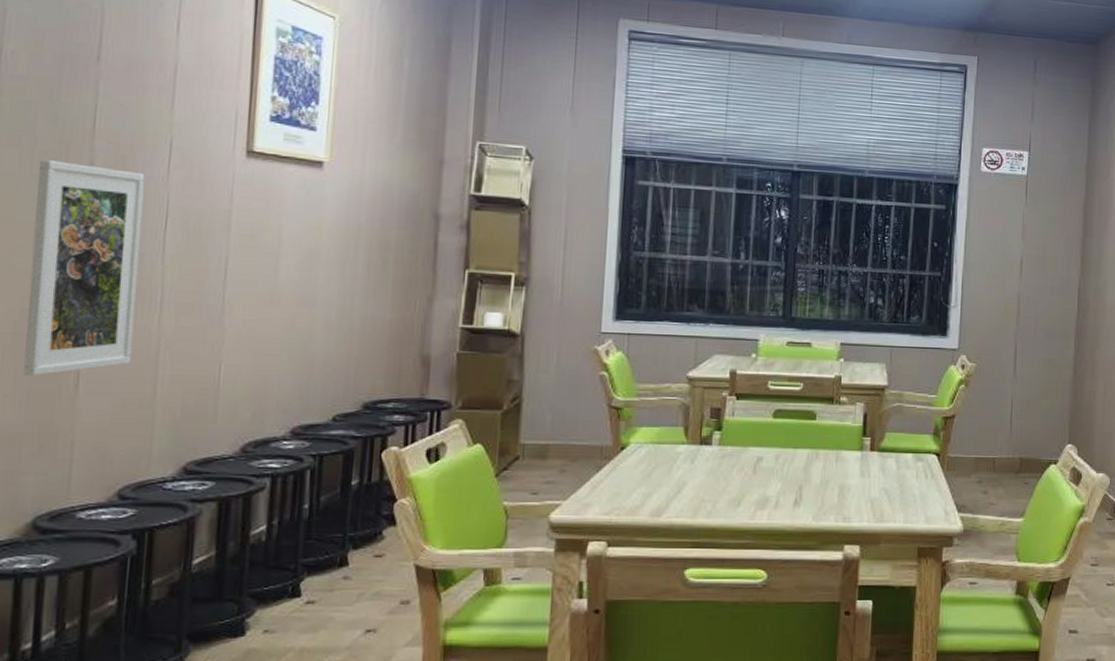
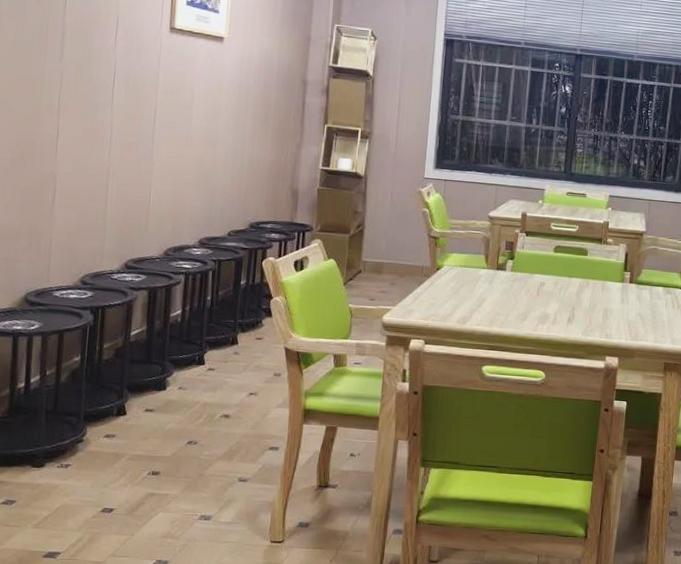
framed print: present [23,160,145,377] -> none [18,31,100,191]

